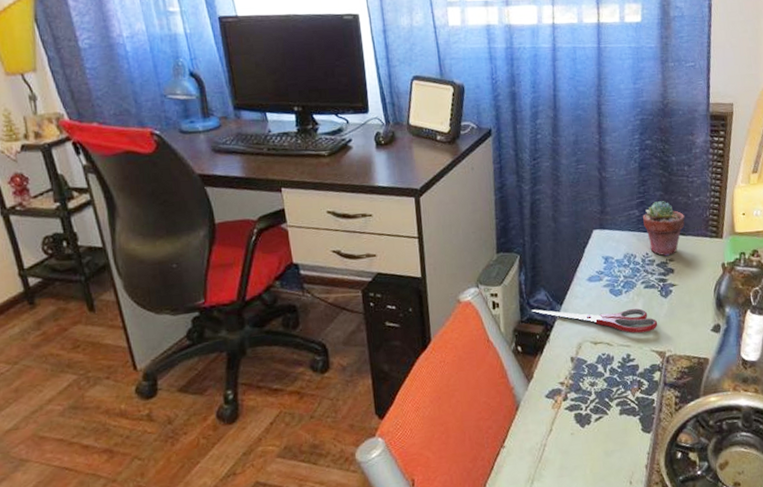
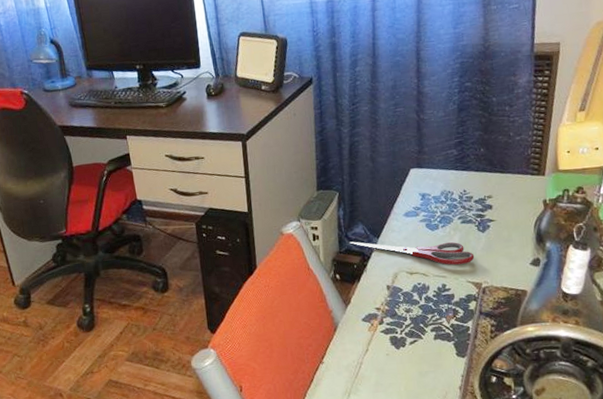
potted succulent: present [643,201,685,256] -> none [461,140,505,193]

